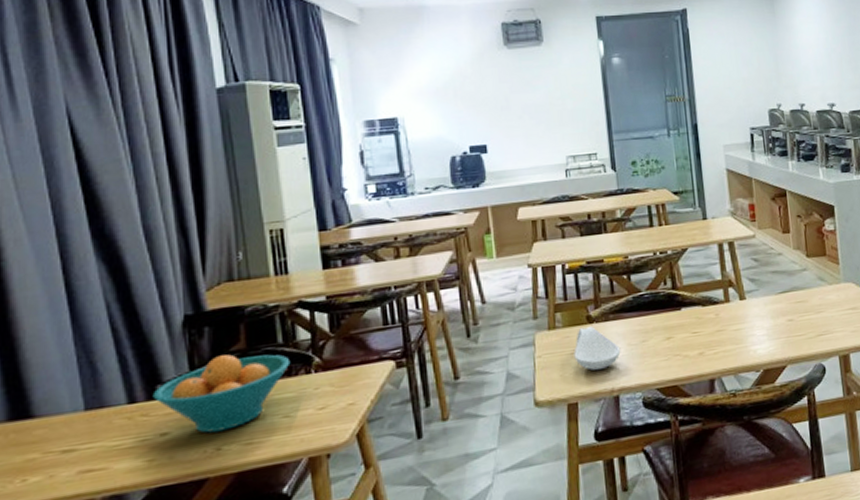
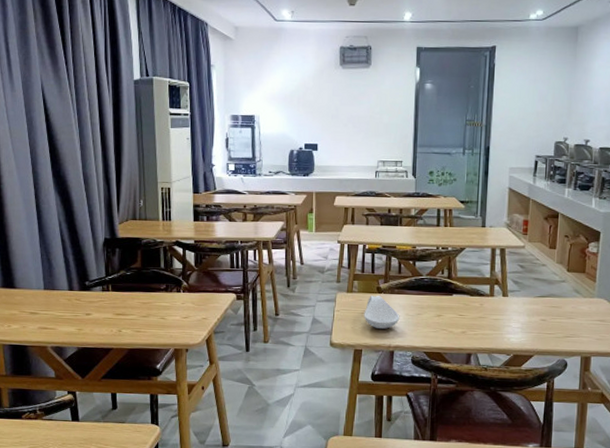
fruit bowl: present [152,354,291,433] -> none [83,269,168,320]

